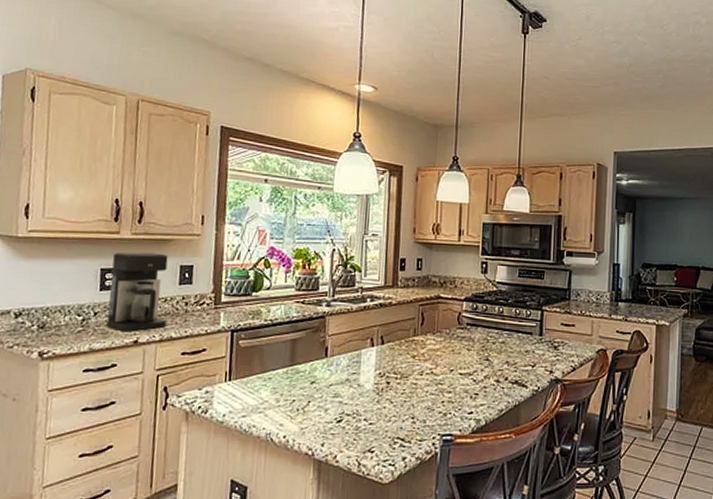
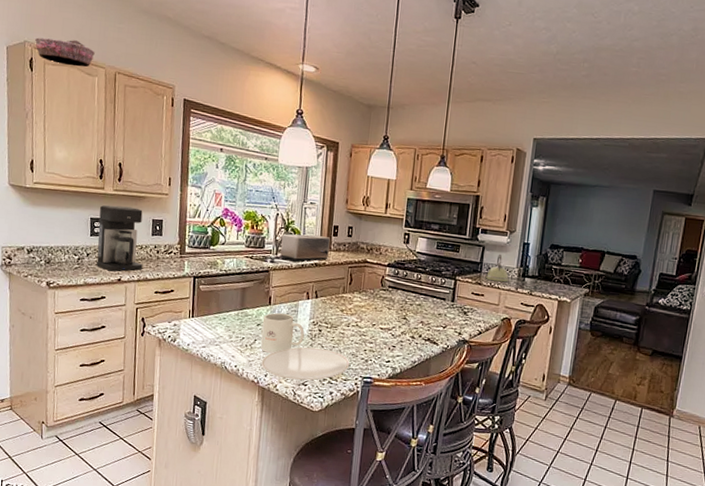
decorative basket: none [38,63,114,96] -> present [34,36,95,68]
mug: none [315,365,369,417] -> present [261,312,304,354]
plate: none [316,404,425,447] -> present [261,347,350,381]
toaster: none [338,270,397,303] -> present [280,234,330,262]
kettle: none [576,277,601,309] -> present [486,254,509,283]

